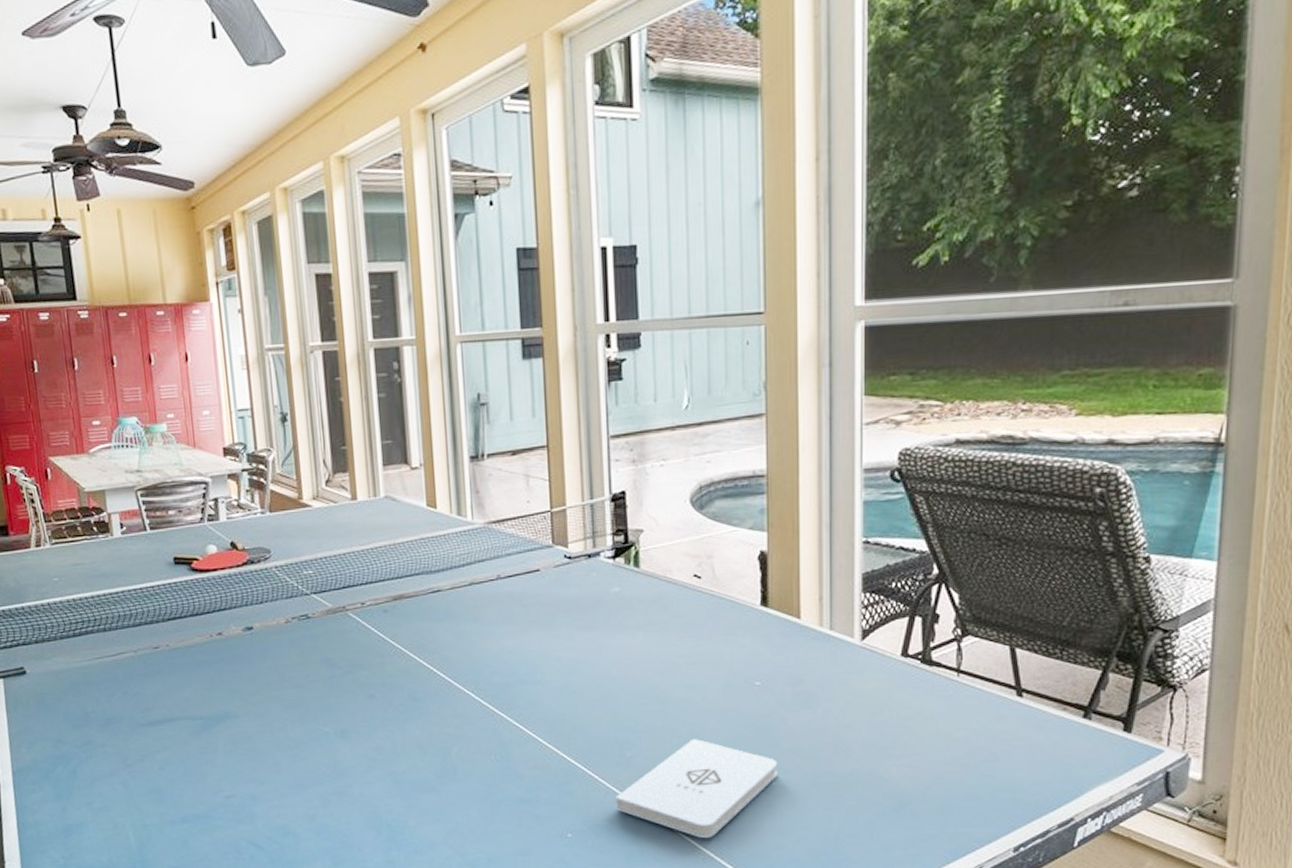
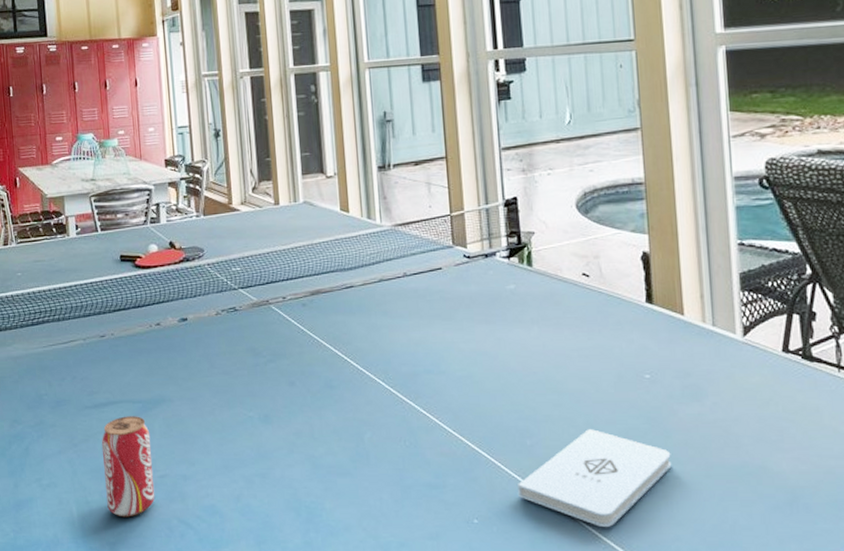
beverage can: none [158,733,221,840] -> present [101,416,155,517]

